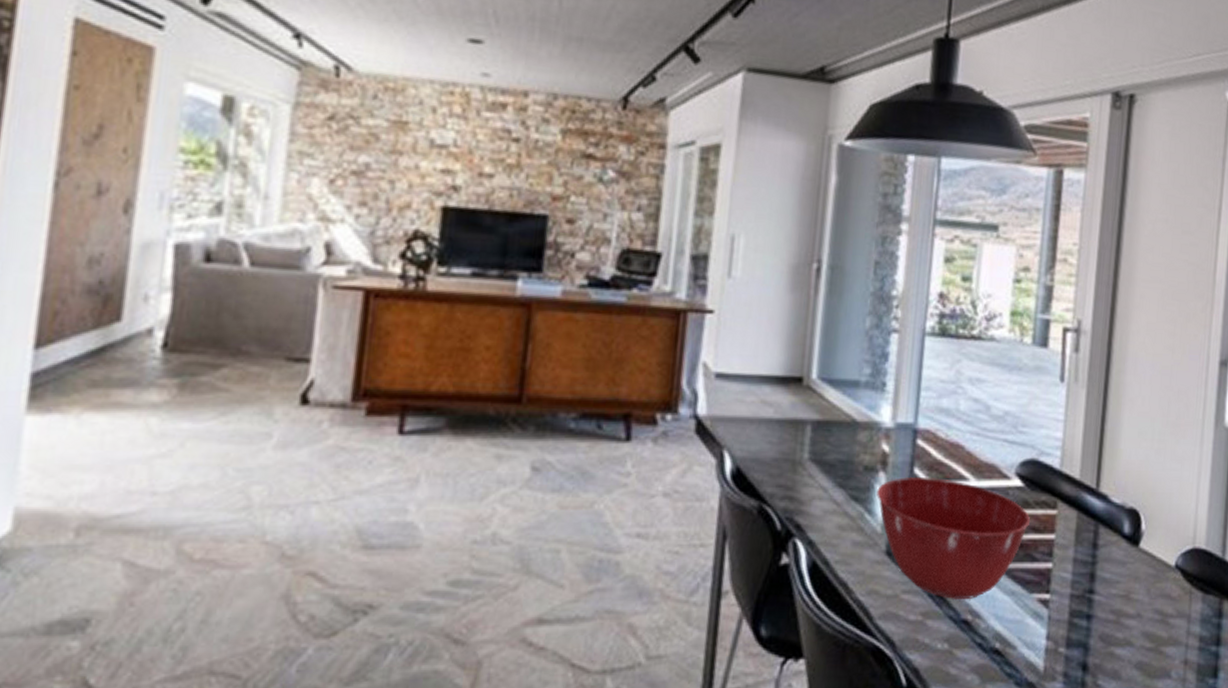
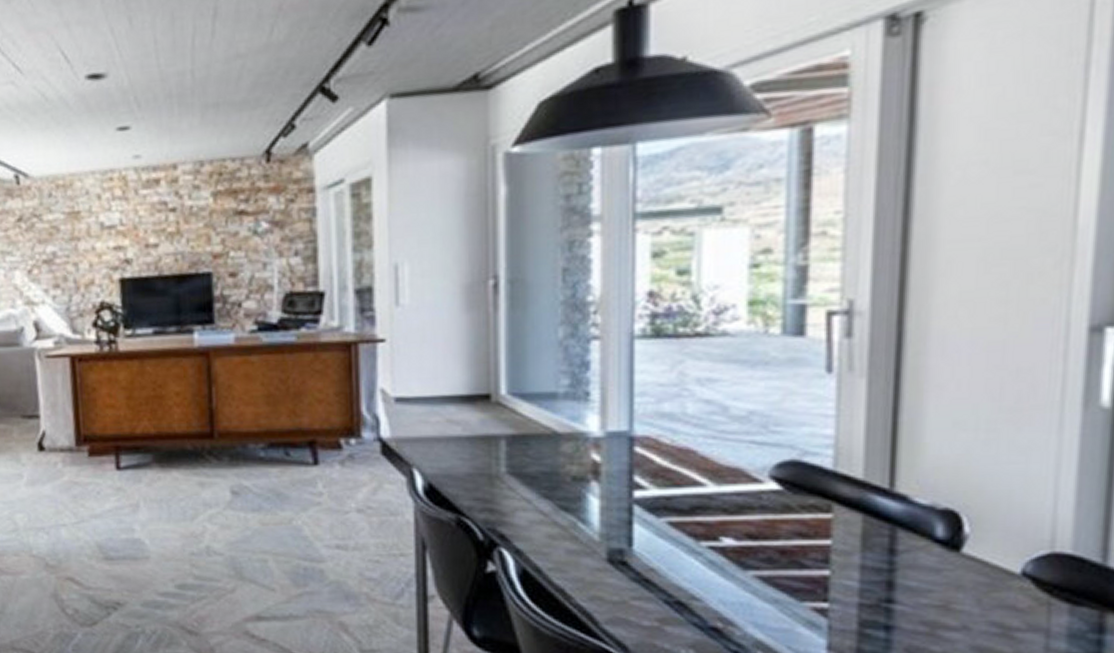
mixing bowl: present [877,476,1030,600] -> none [590,484,794,608]

